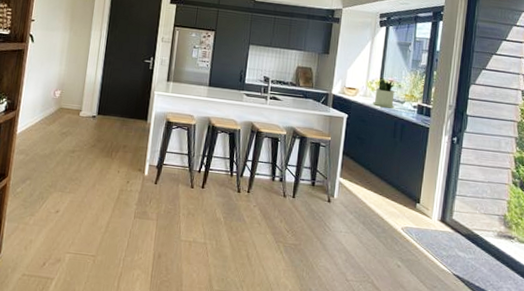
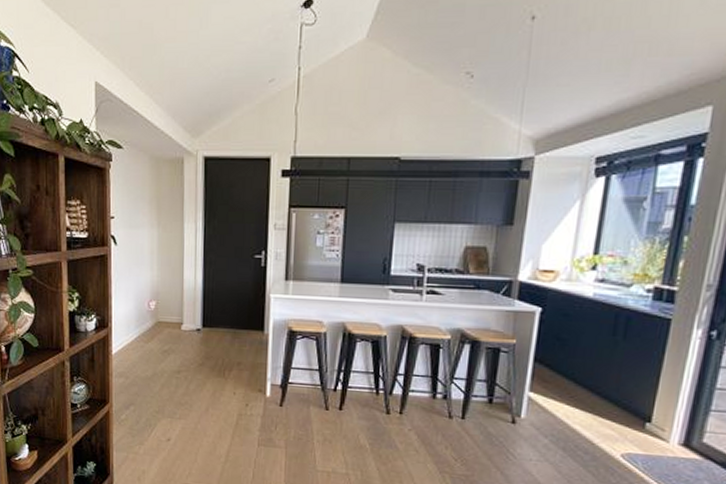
planter: present [373,78,395,108] -> none [581,253,618,295]

